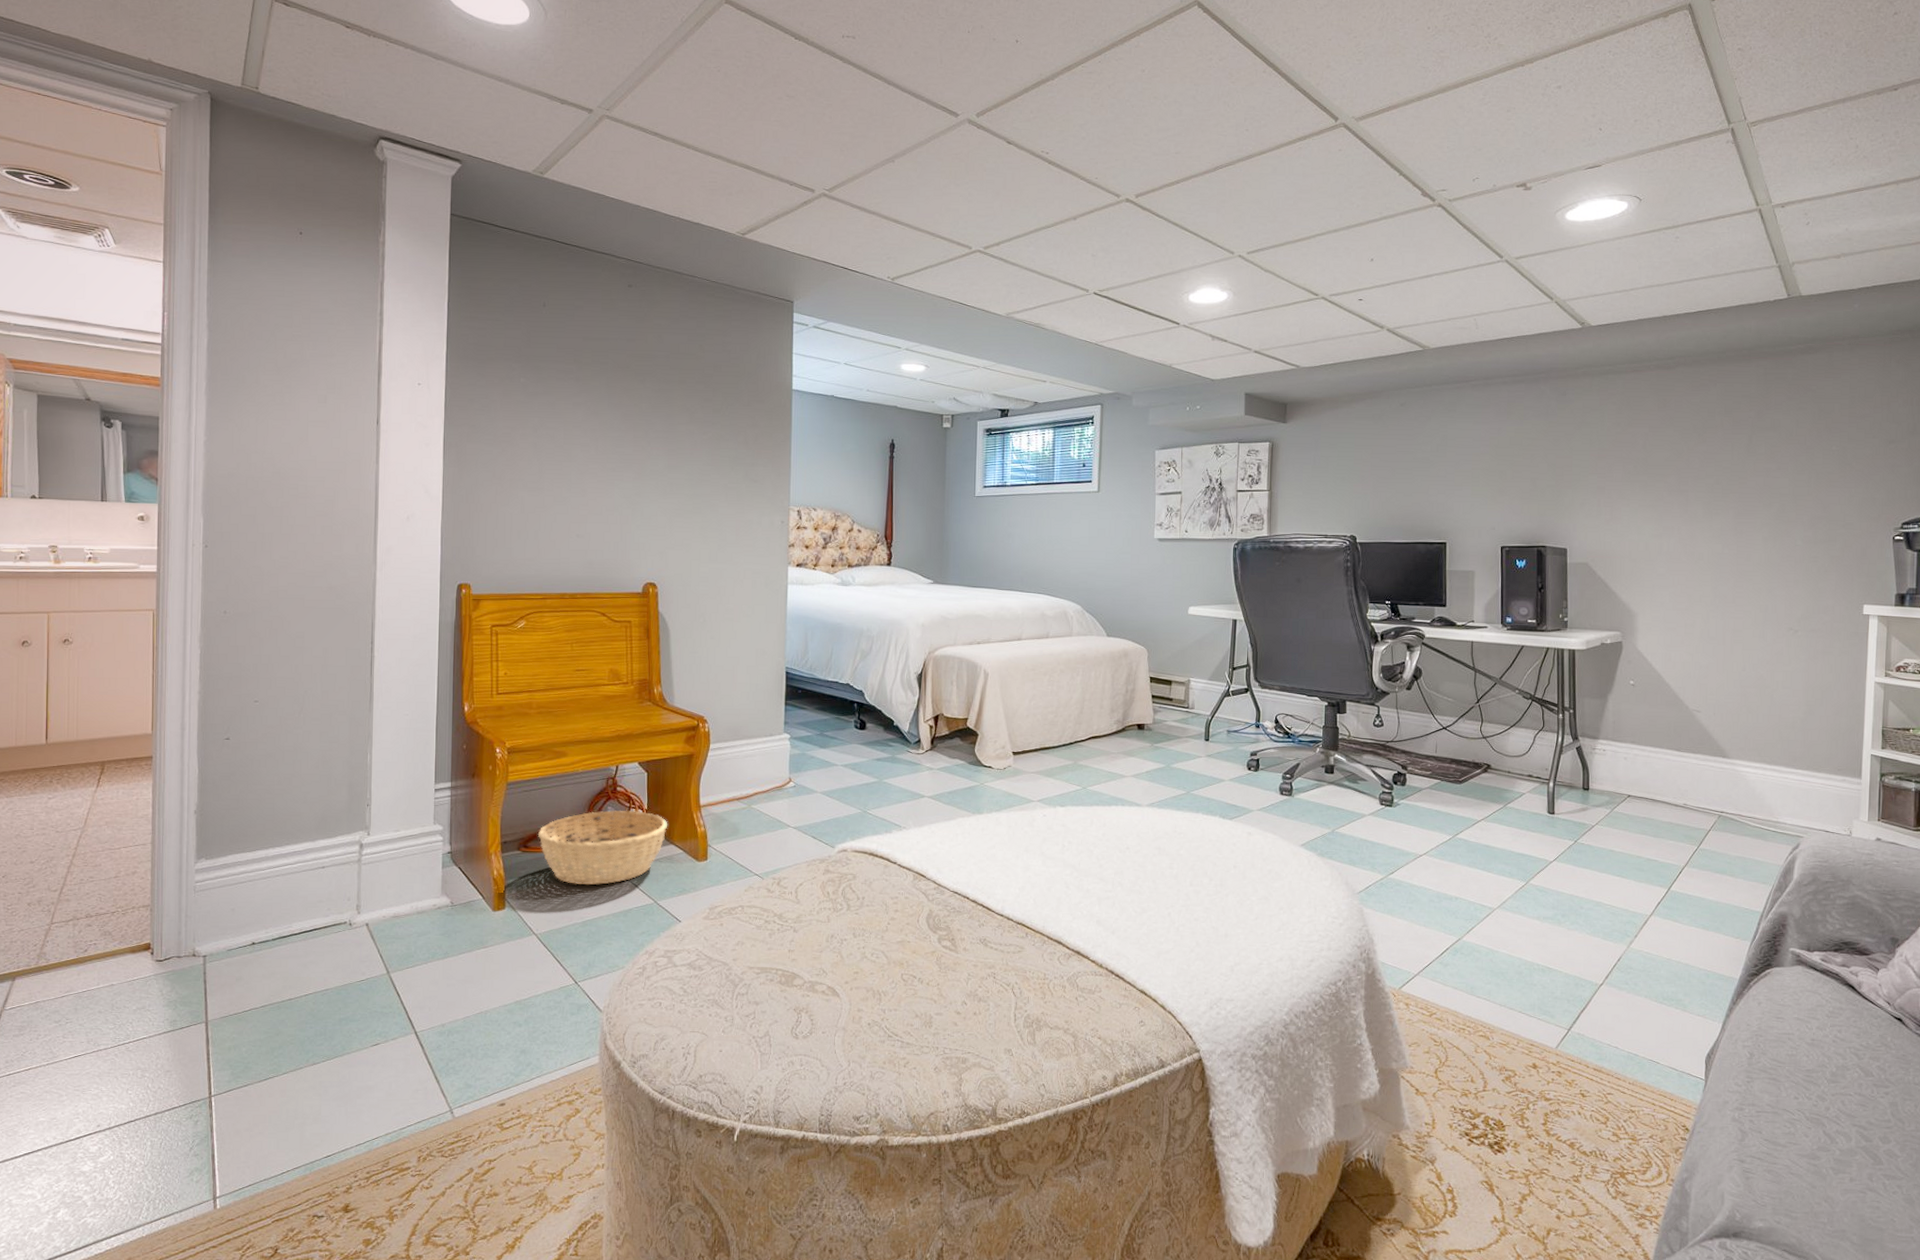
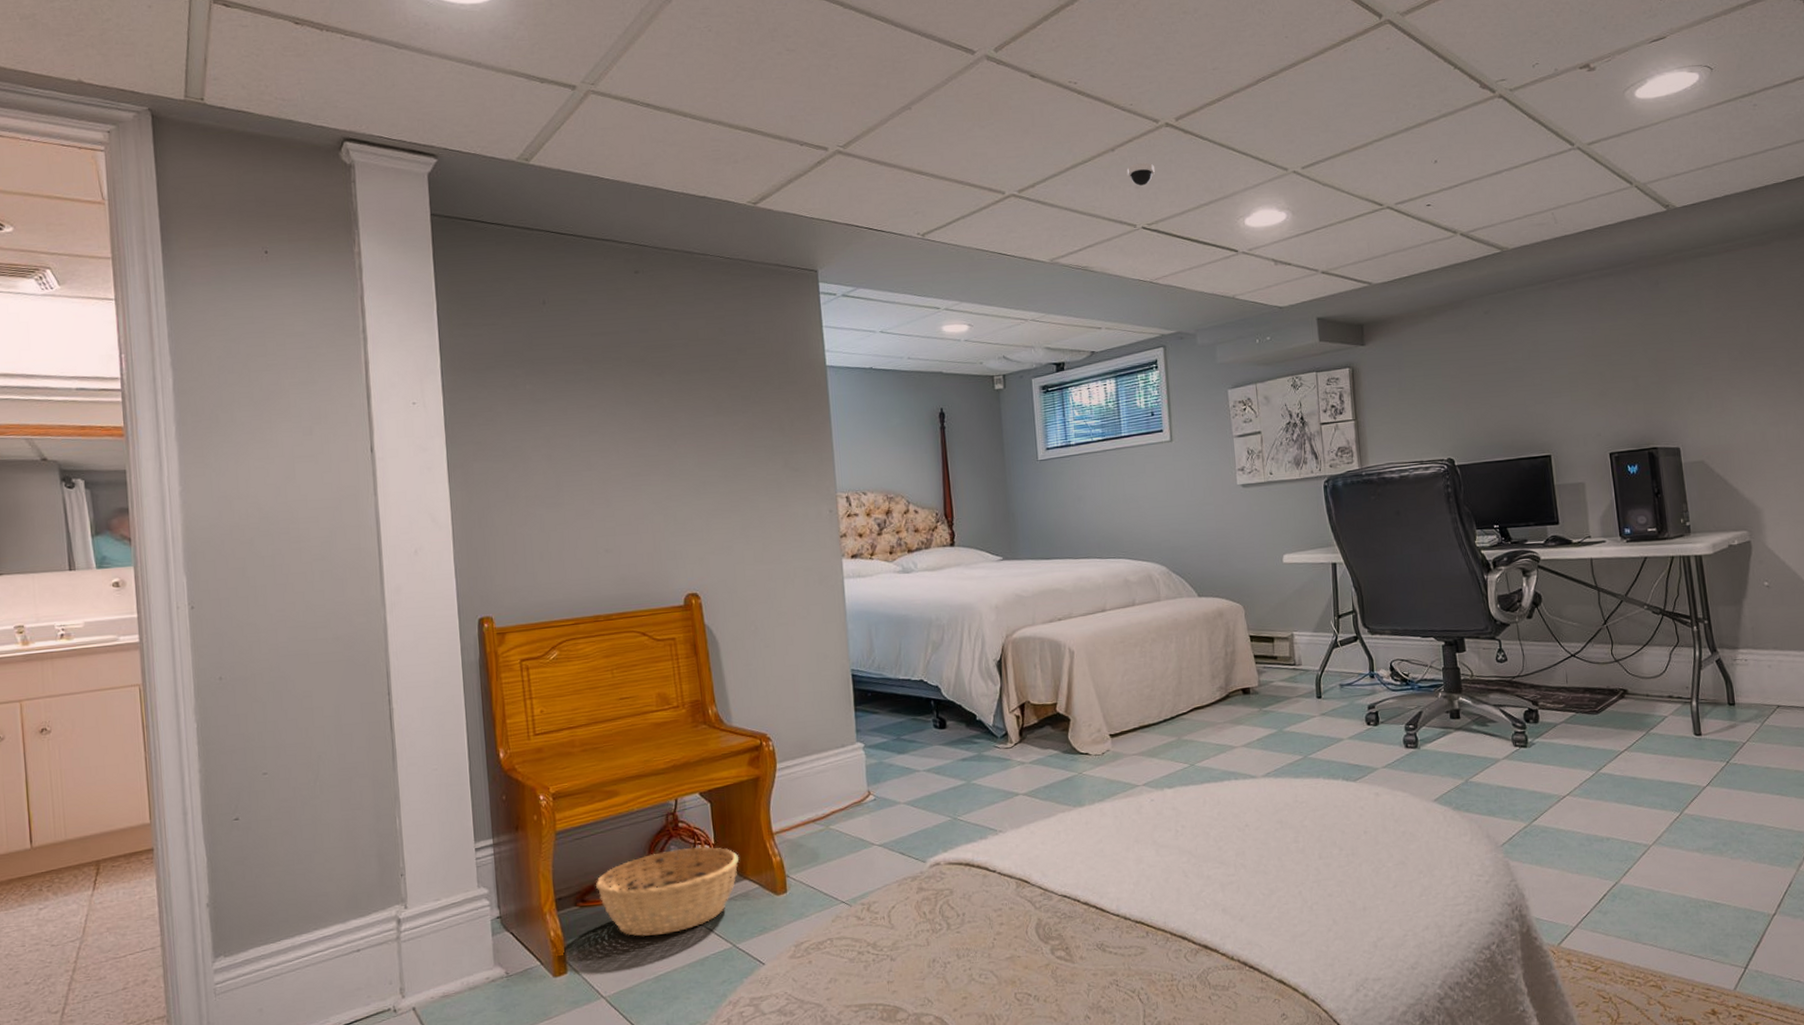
dome security camera: none [1085,233,1111,254] -> present [1126,162,1155,186]

